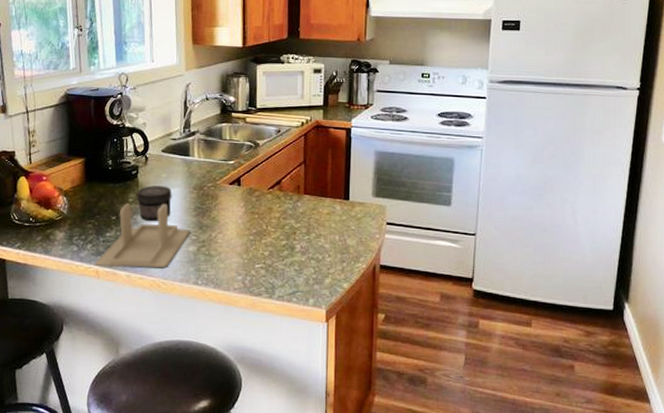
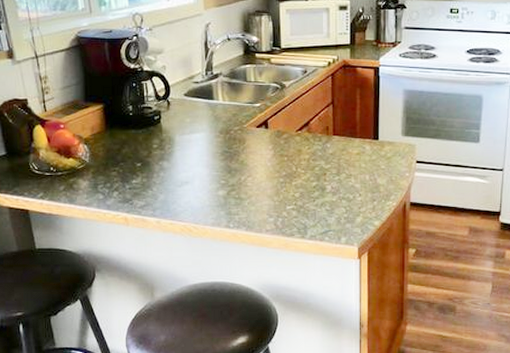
napkin holder: present [95,203,190,268] -> none [123,149,219,214]
jar: present [136,186,172,221] -> none [161,131,198,166]

